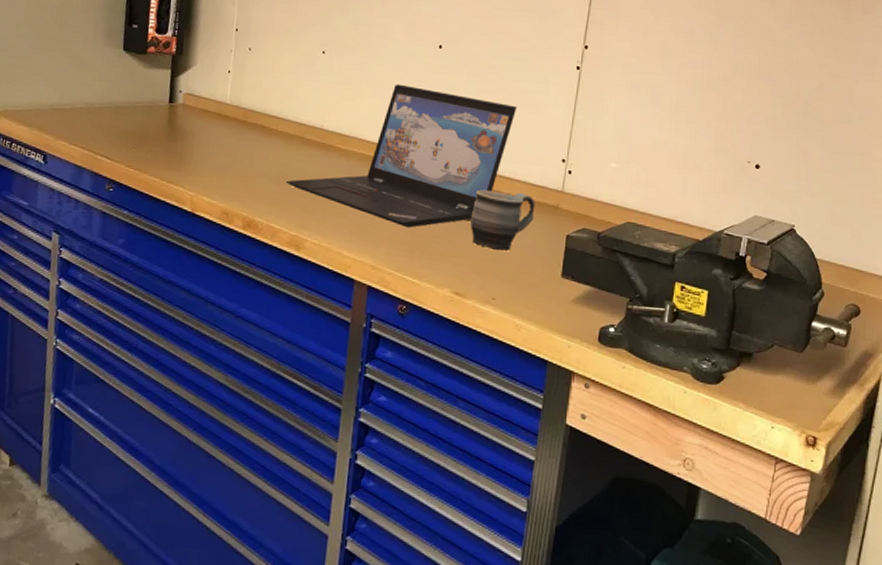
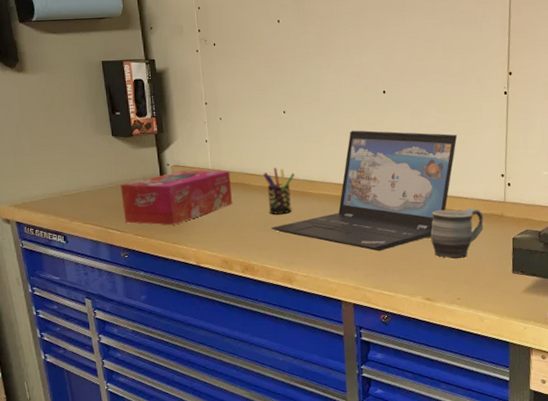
tissue box: none [118,100,250,162] -> present [120,170,233,225]
pen holder: none [286,113,324,168] -> present [263,168,295,214]

